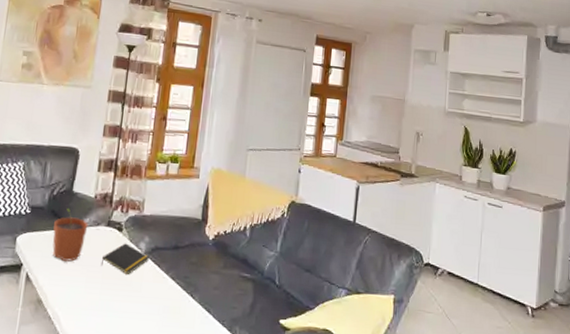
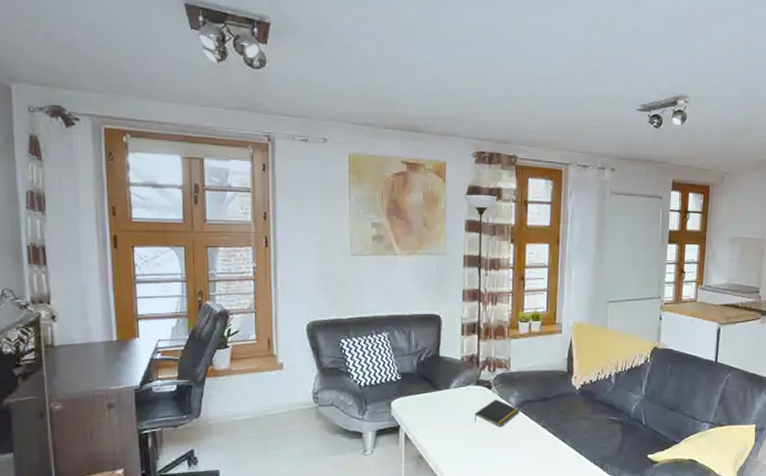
plant pot: present [52,209,88,262] -> none [425,372,458,420]

